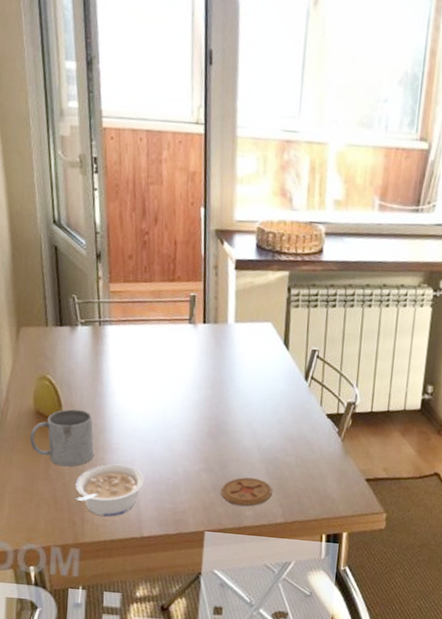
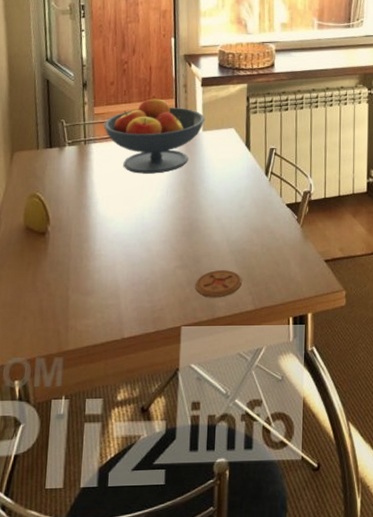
mug: present [29,409,95,467] -> none [19,222,79,277]
legume: present [75,464,145,517] -> none [60,270,125,322]
fruit bowl: none [121,277,238,367] -> present [104,96,206,174]

